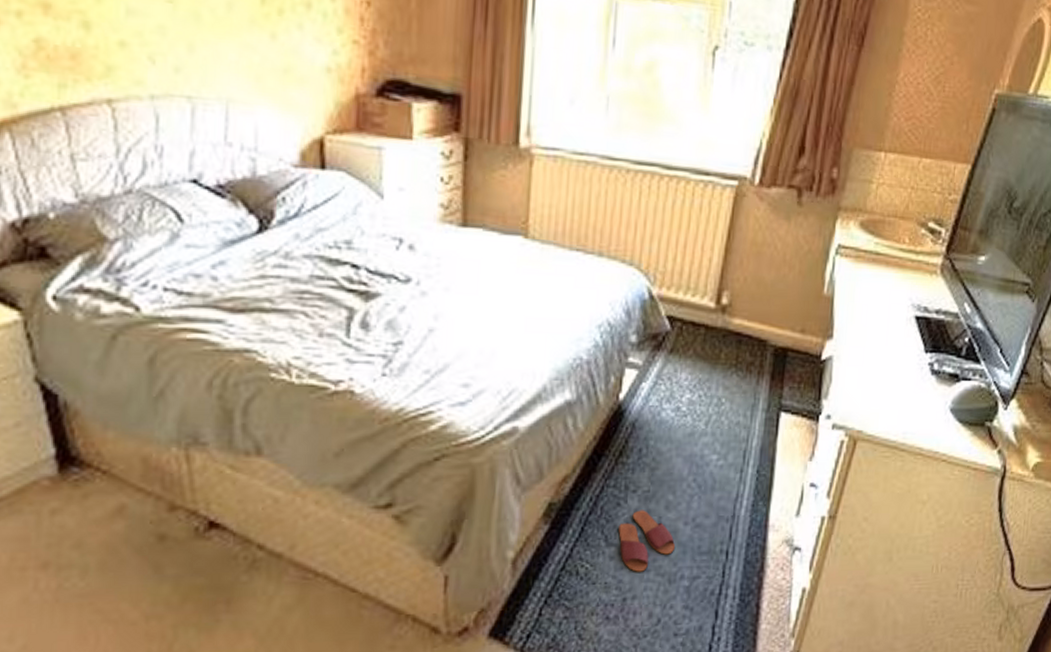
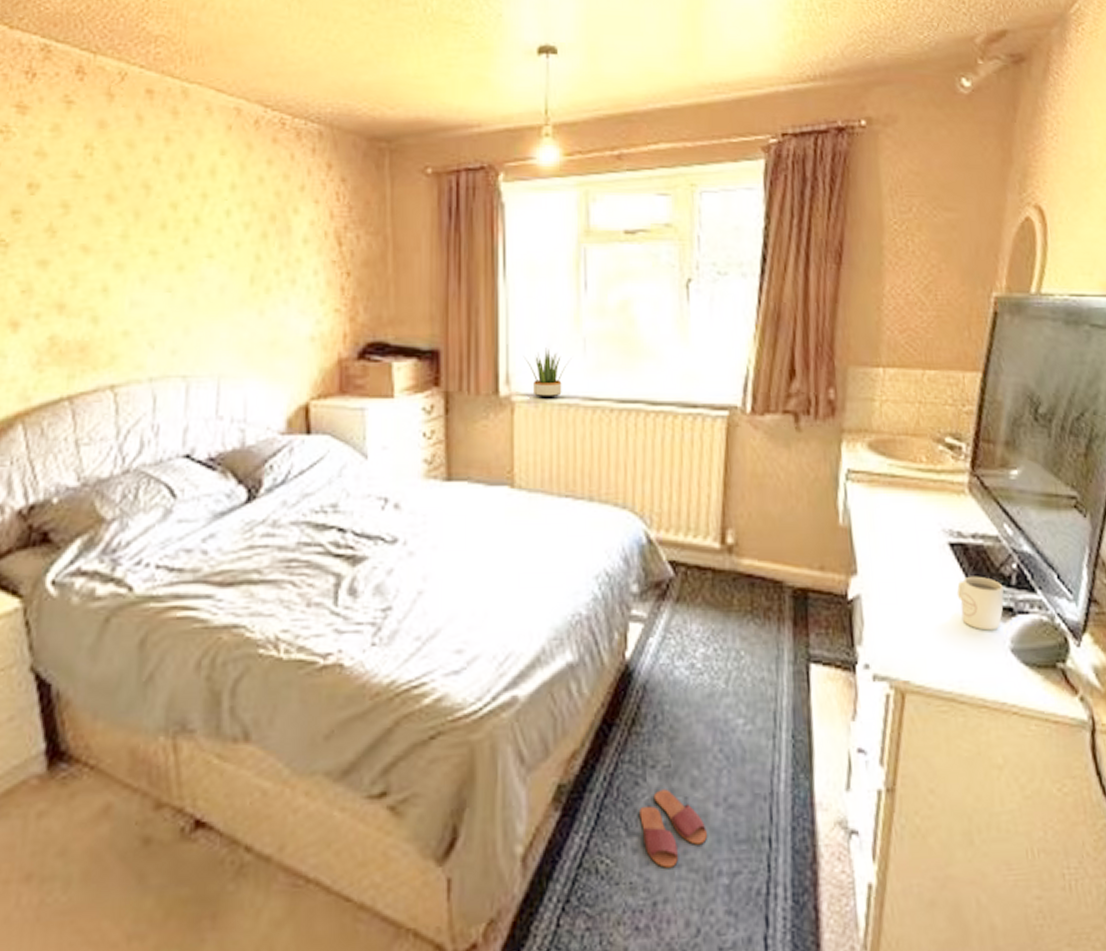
potted plant: none [545,102,594,155] -> present [523,347,572,399]
mug: none [914,346,954,393] -> present [956,576,1004,631]

